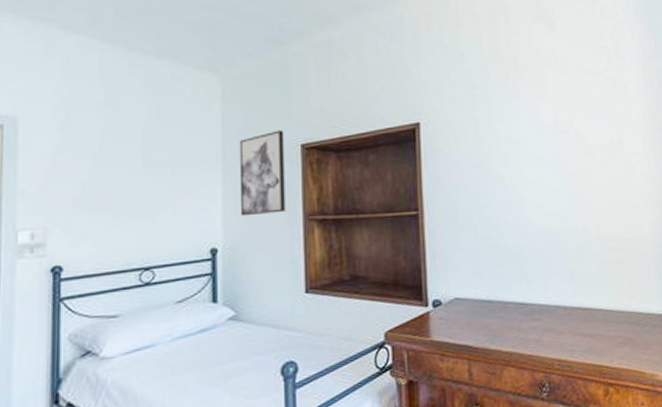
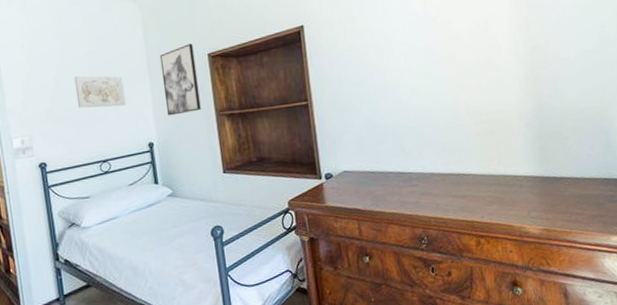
wall art: none [120,156,187,200] -> present [74,75,126,109]

